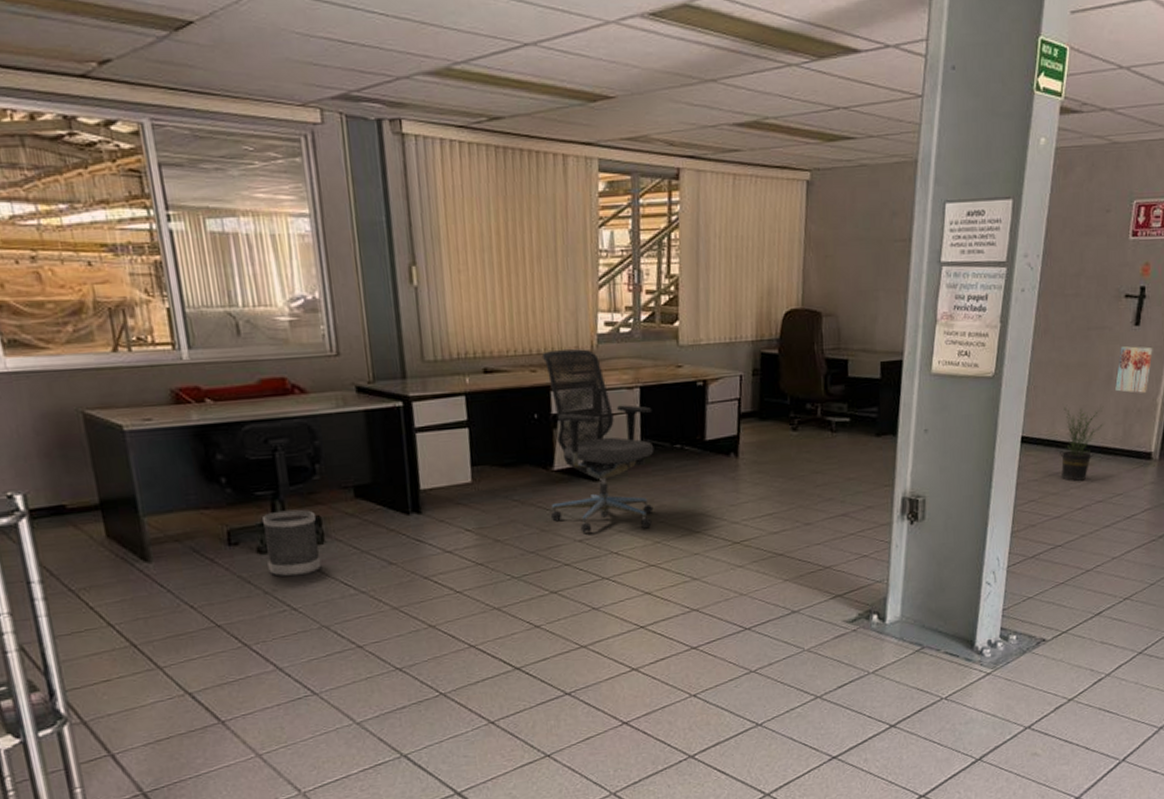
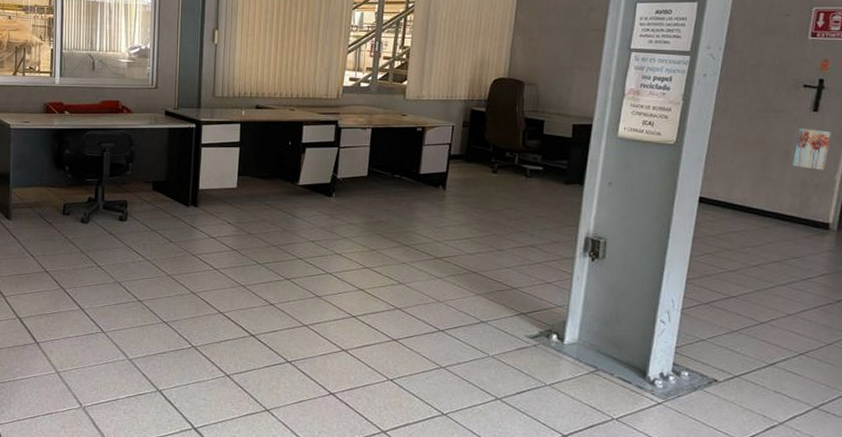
wastebasket: present [261,509,322,577] -> none [86,194,124,243]
office chair: present [541,348,654,533] -> none [292,95,380,238]
potted plant: present [1060,405,1104,481] -> none [736,174,781,241]

